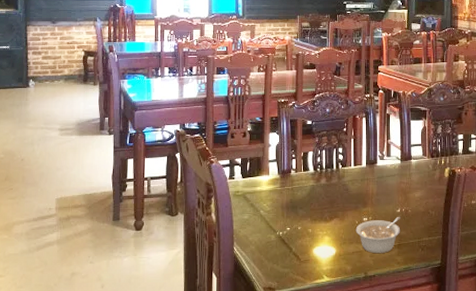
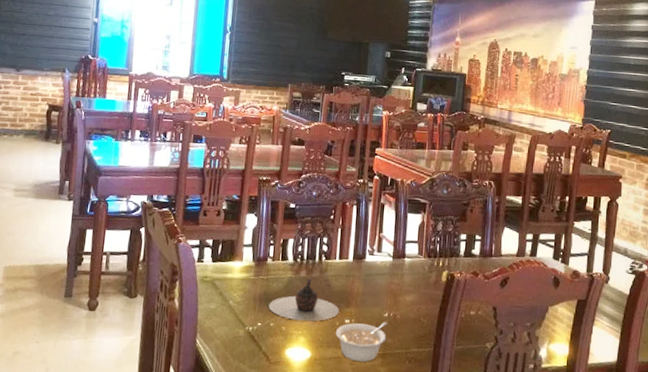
teapot: none [295,184,358,223] -> present [268,277,339,322]

